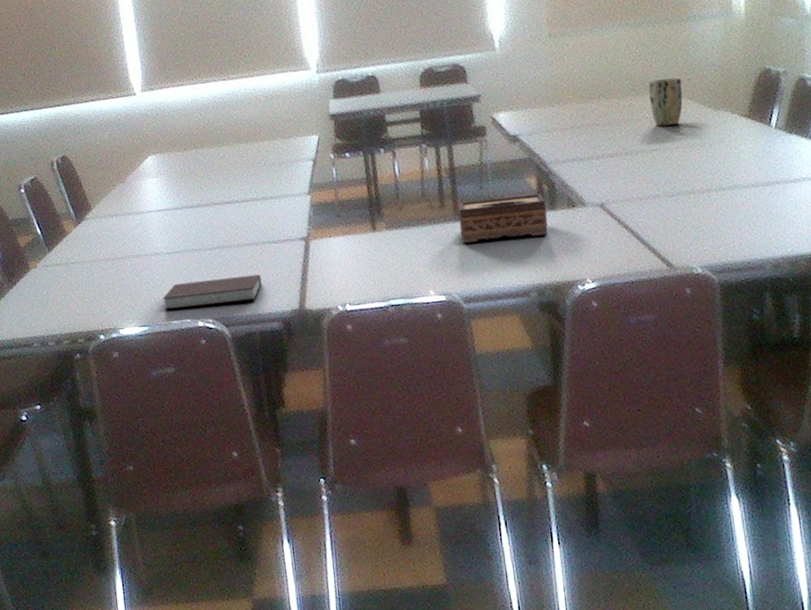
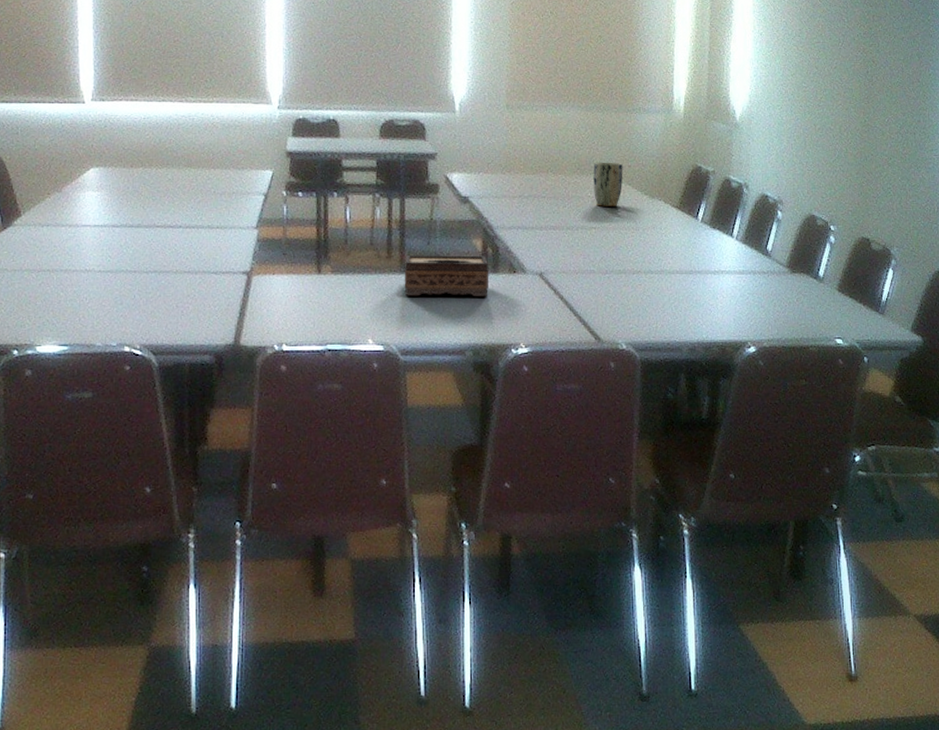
notebook: present [162,274,262,310] -> none [88,304,197,330]

